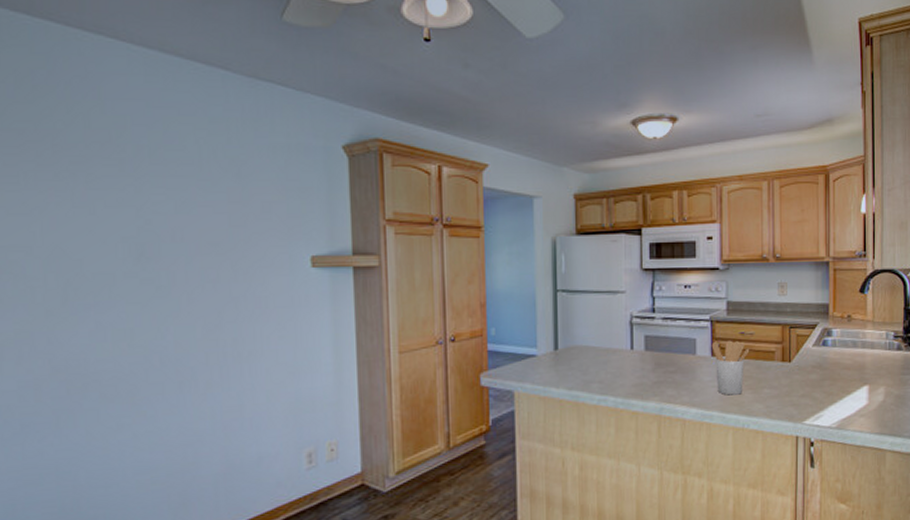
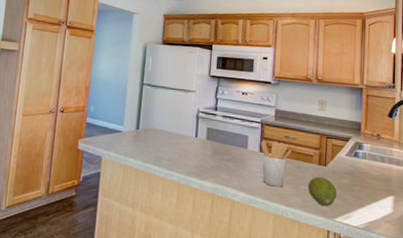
fruit: none [771,376,804,410] -> present [308,177,336,207]

